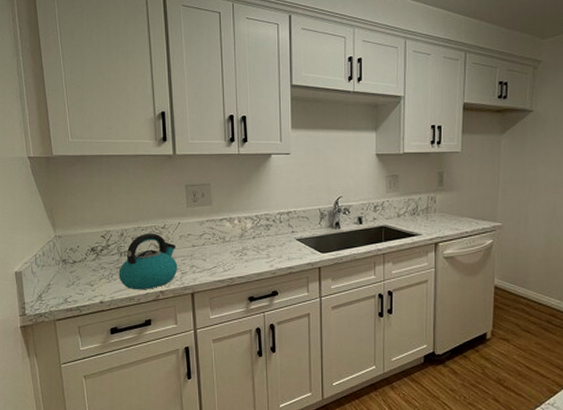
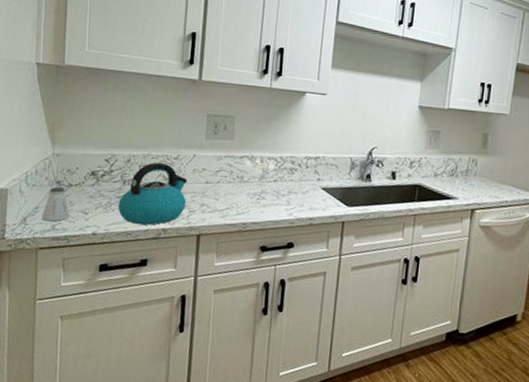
saltshaker: none [54,264,78,296] -> present [41,186,70,222]

